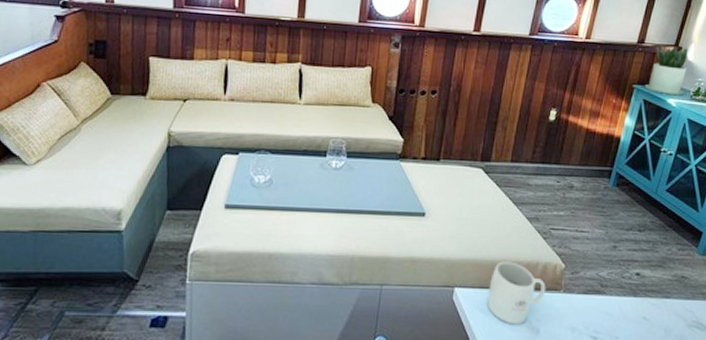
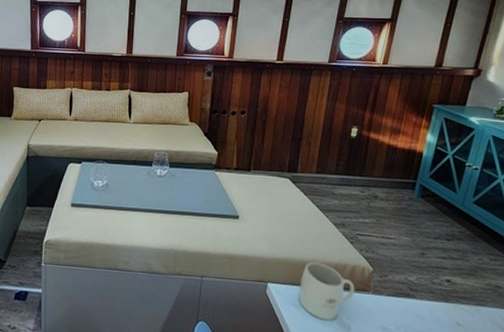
planter: present [644,45,689,96] -> none [444,68,489,114]

